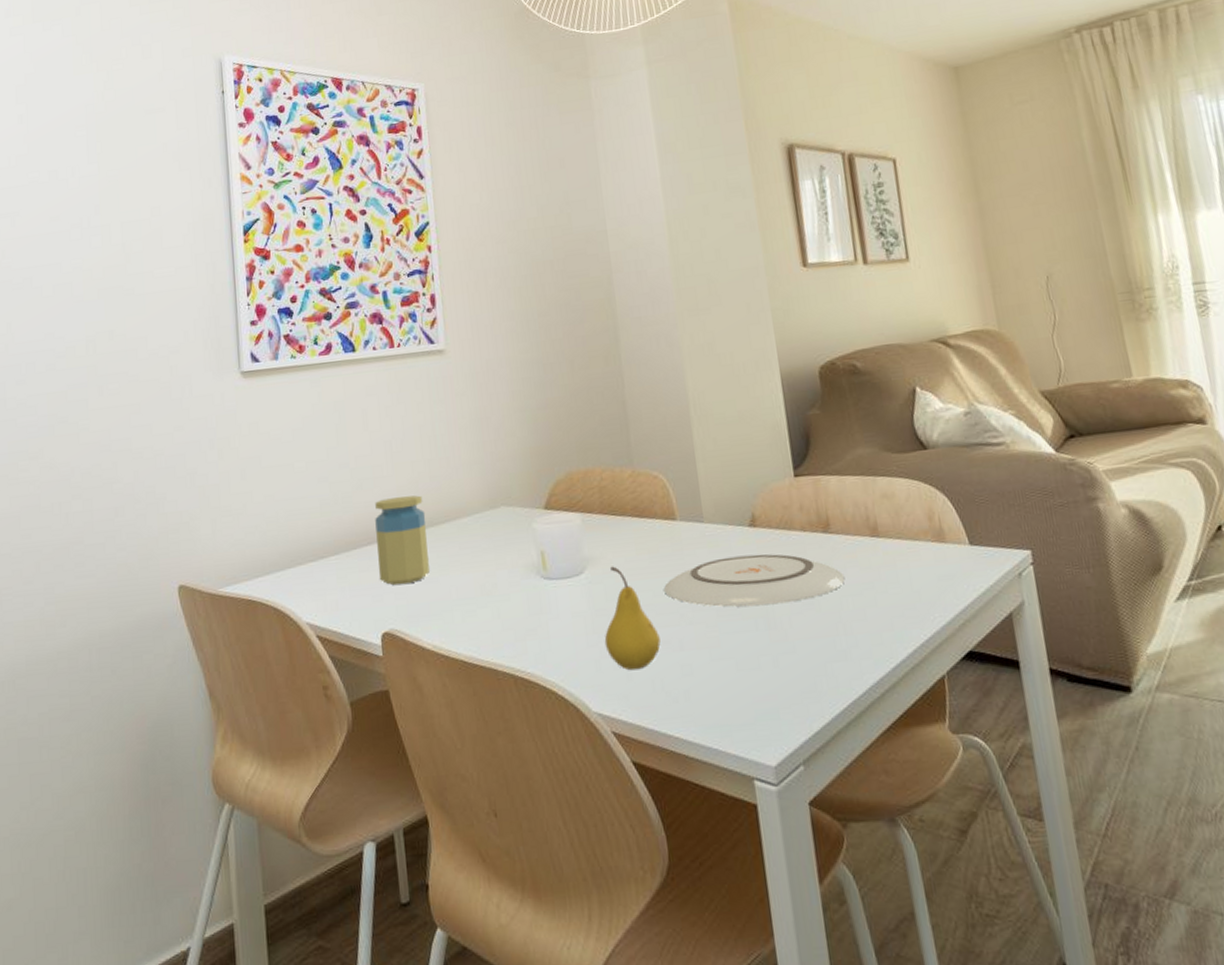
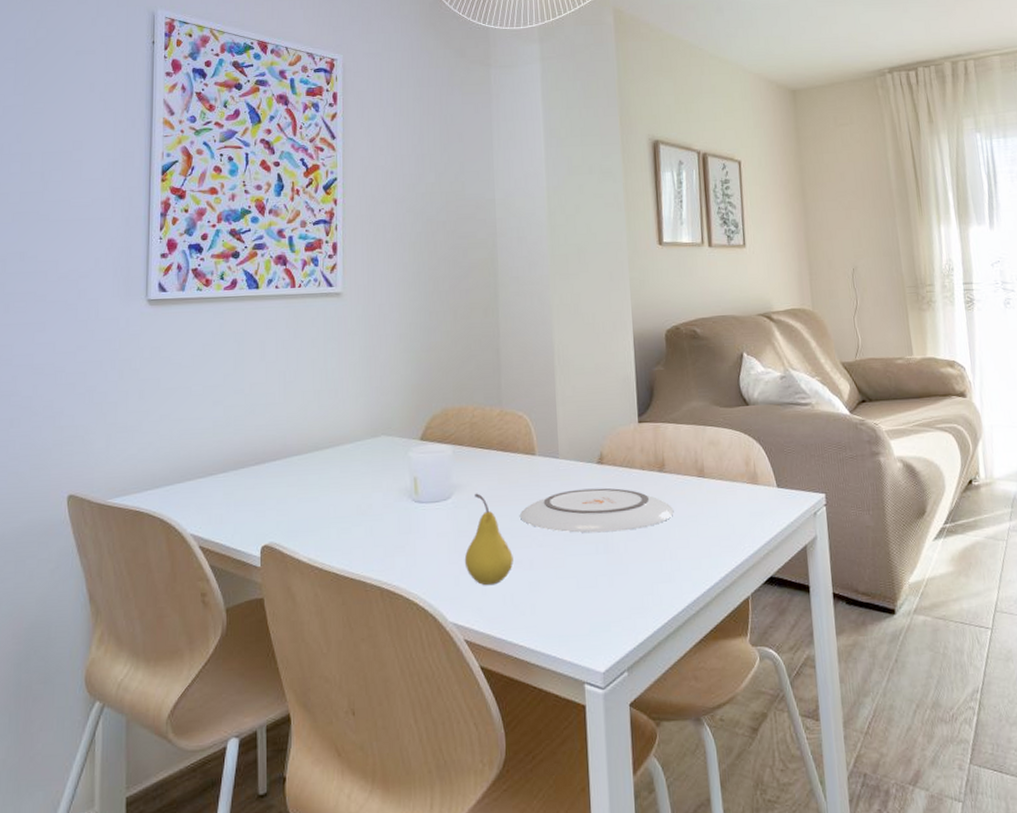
jar: present [375,495,430,585] -> none [263,422,312,503]

